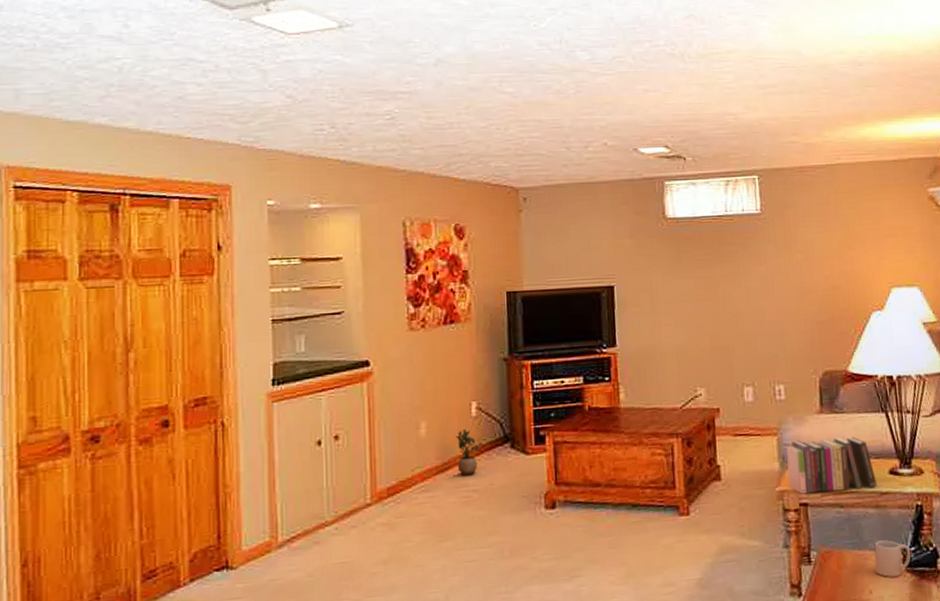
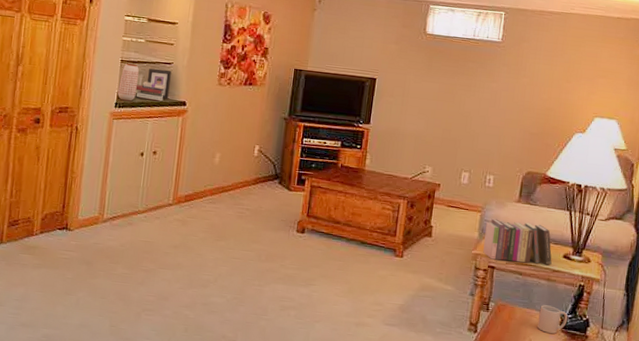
vase: none [273,322,299,374] -> present [118,63,139,102]
books: none [297,341,338,368] -> present [135,81,165,103]
picture frame: none [312,323,344,363] -> present [148,69,171,100]
potted plant: present [456,429,482,477] -> none [237,164,258,199]

